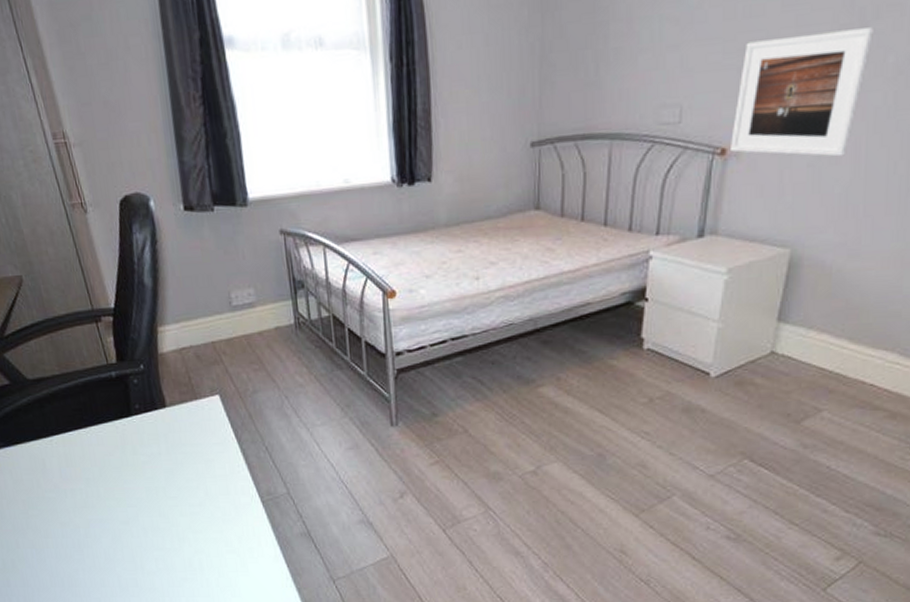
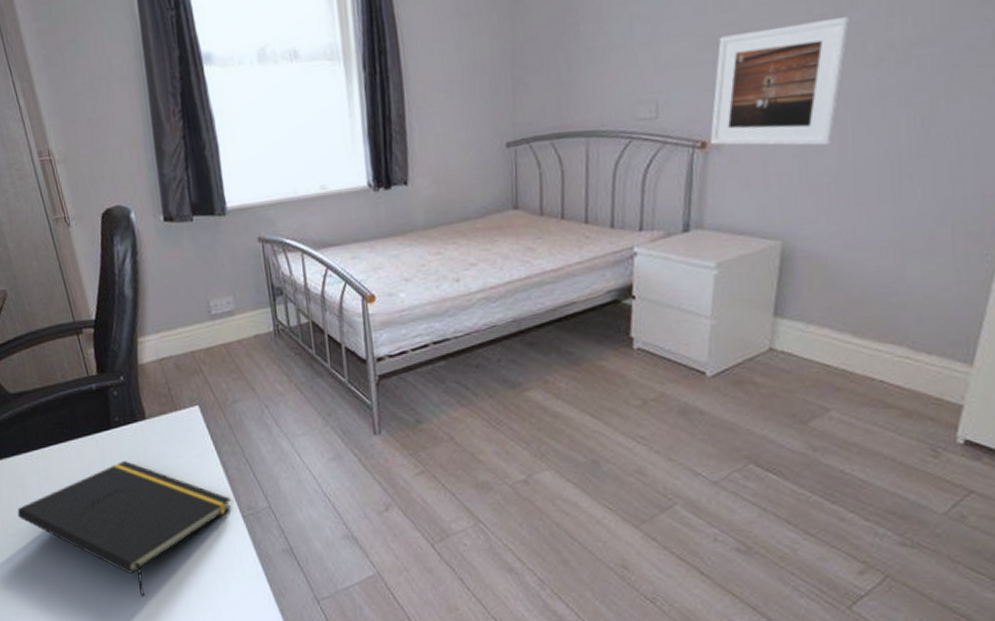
notepad: none [38,446,251,575] -> present [17,460,232,596]

